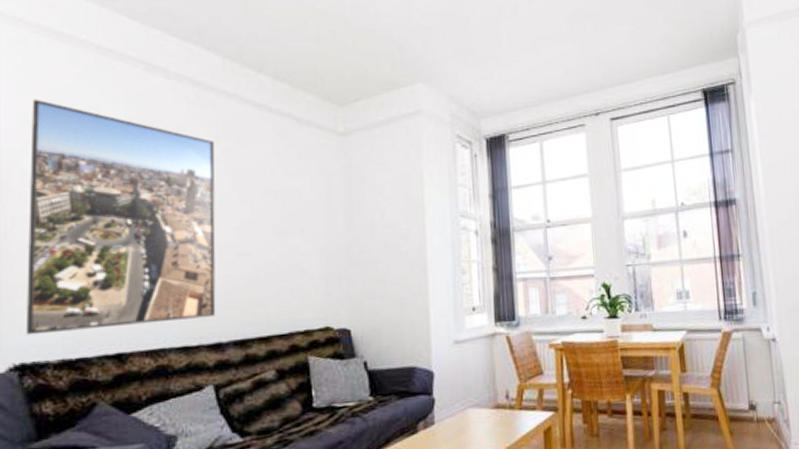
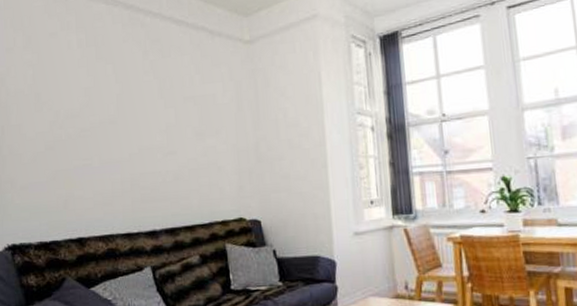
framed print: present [27,99,216,336] -> none [11,30,151,222]

